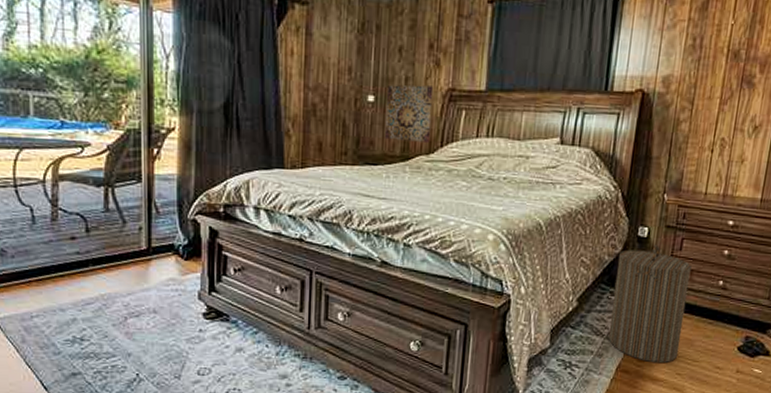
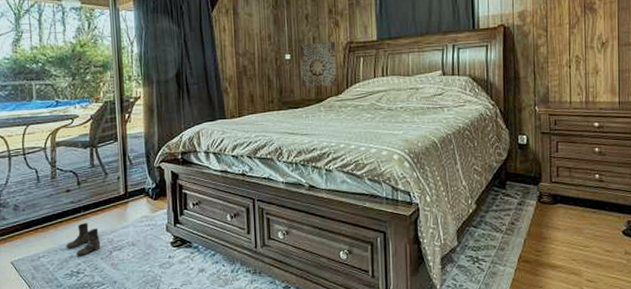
boots: none [67,280,113,320] -> present [66,223,101,256]
laundry hamper: present [608,244,692,364] -> none [504,148,571,252]

